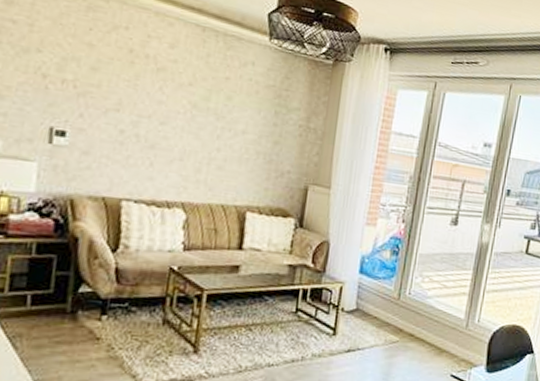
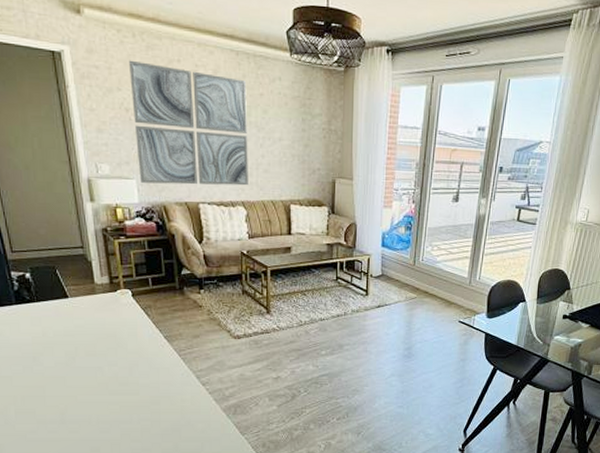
wall art: none [43,19,211,184] -> present [129,60,248,186]

